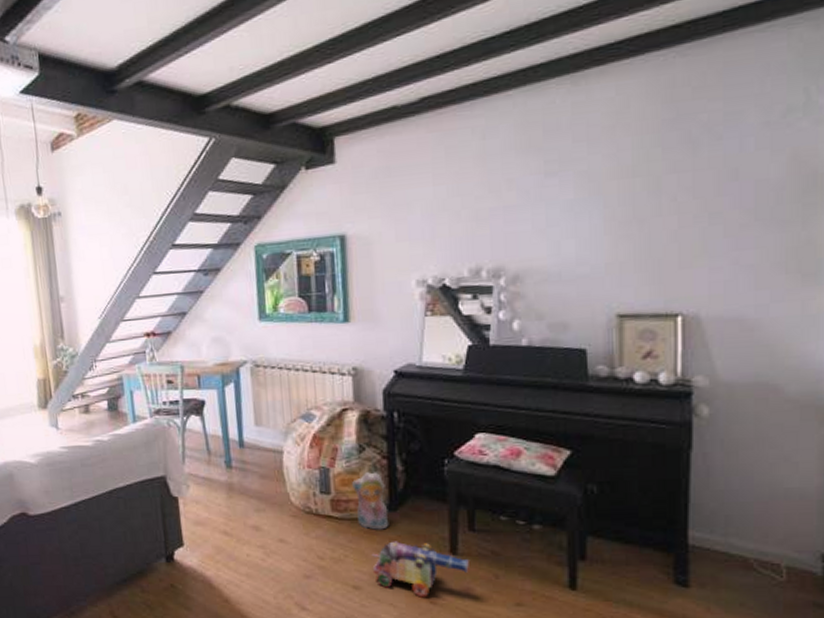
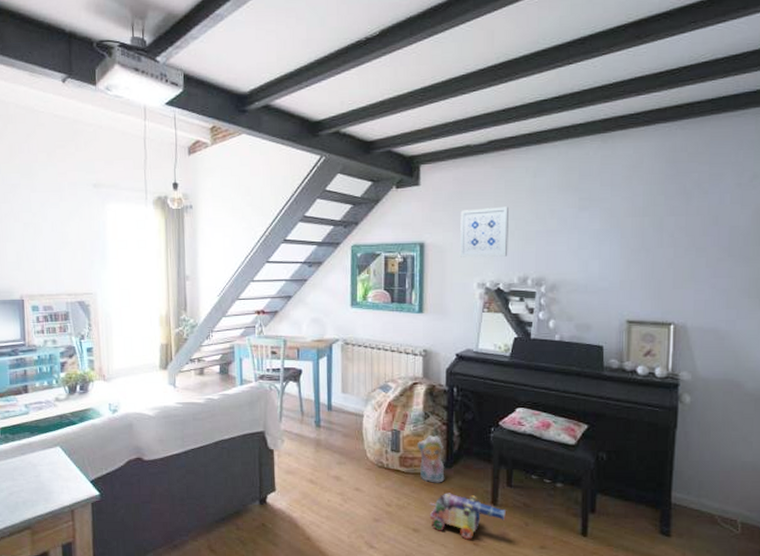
wall art: none [389,180,454,250] -> present [460,206,508,257]

